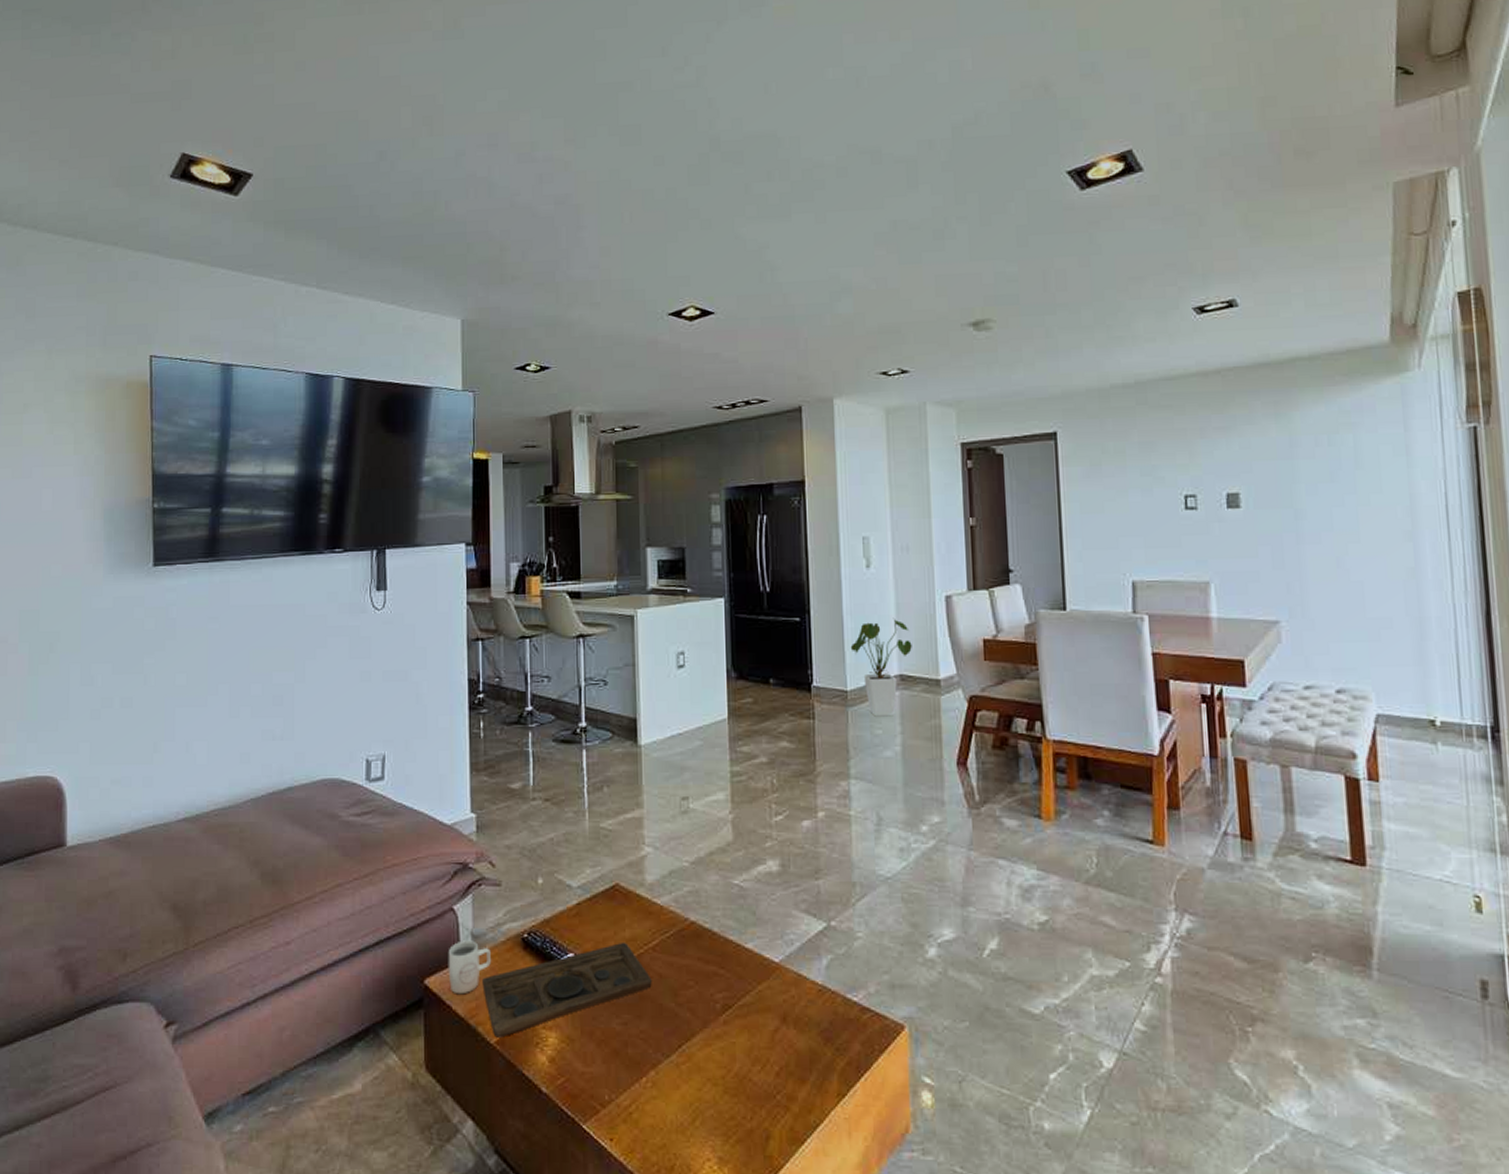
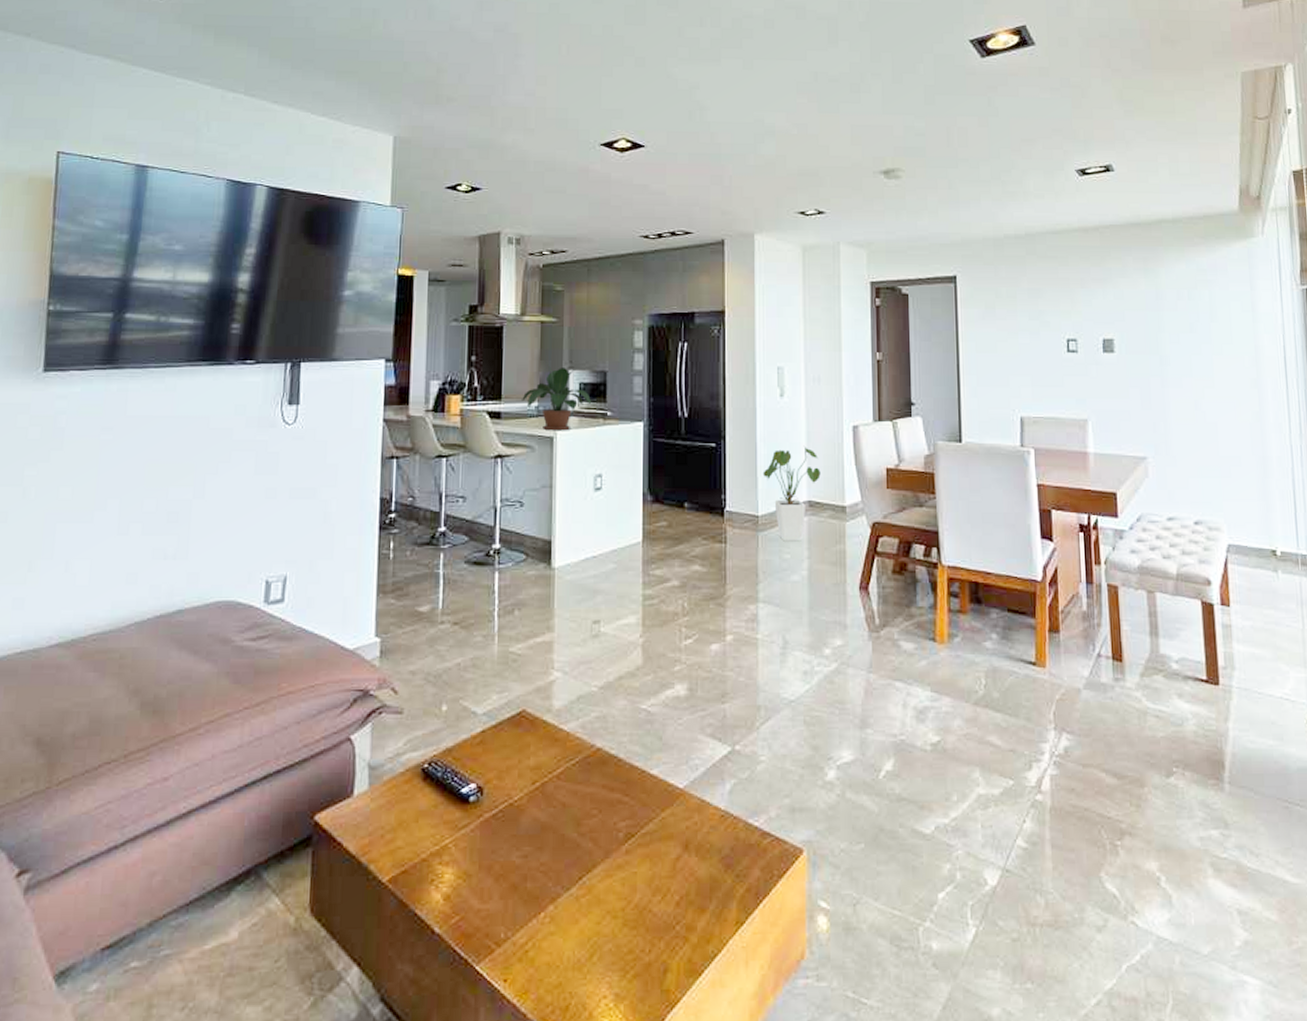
mug: present [448,940,491,995] -> none [340,772,388,830]
decorative tray: present [482,942,652,1038] -> none [377,770,555,876]
potted plant: none [601,540,670,608] -> present [522,362,591,430]

